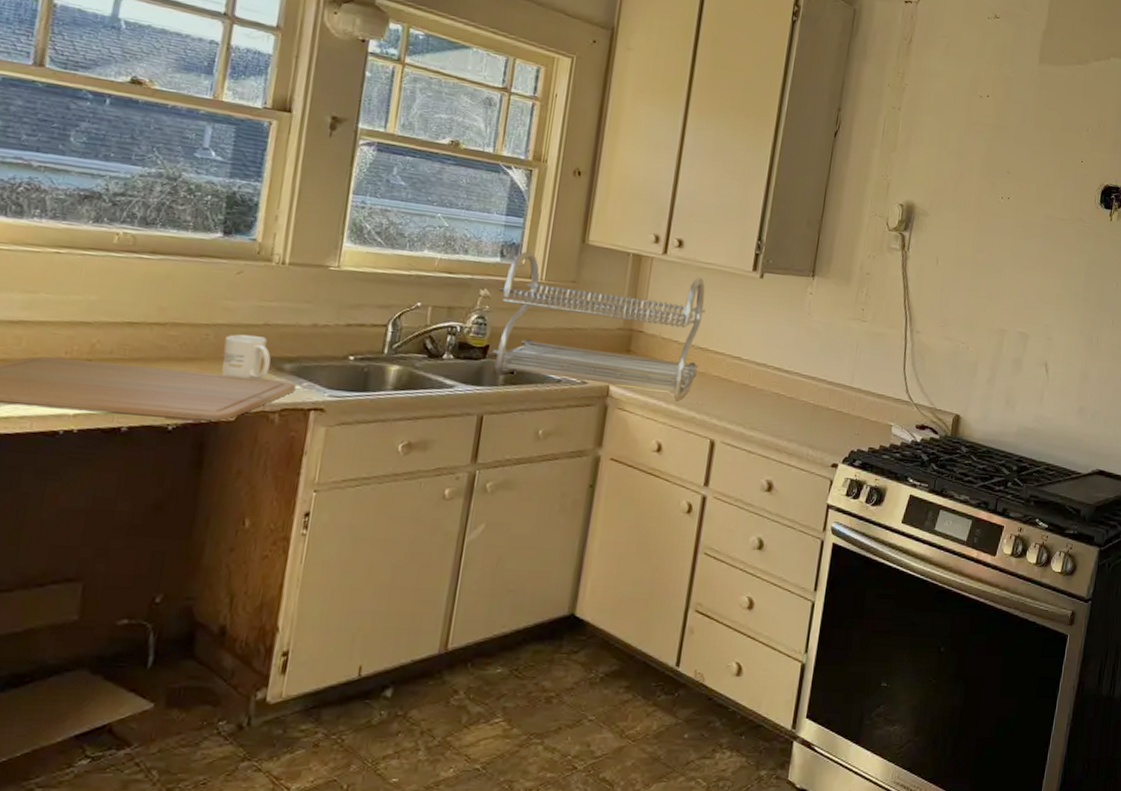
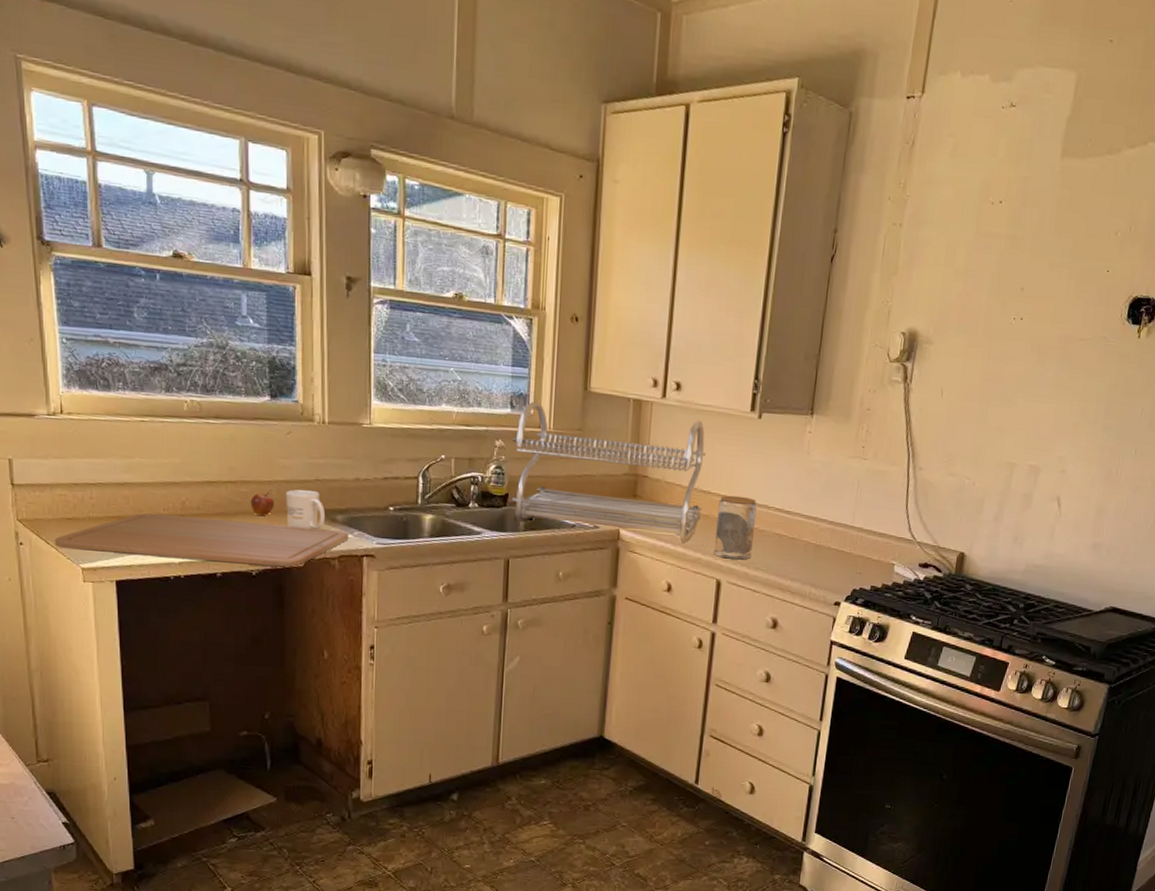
fruit: none [178,335,211,363] -> present [250,491,275,516]
jar: none [708,353,756,420] -> present [713,495,758,560]

